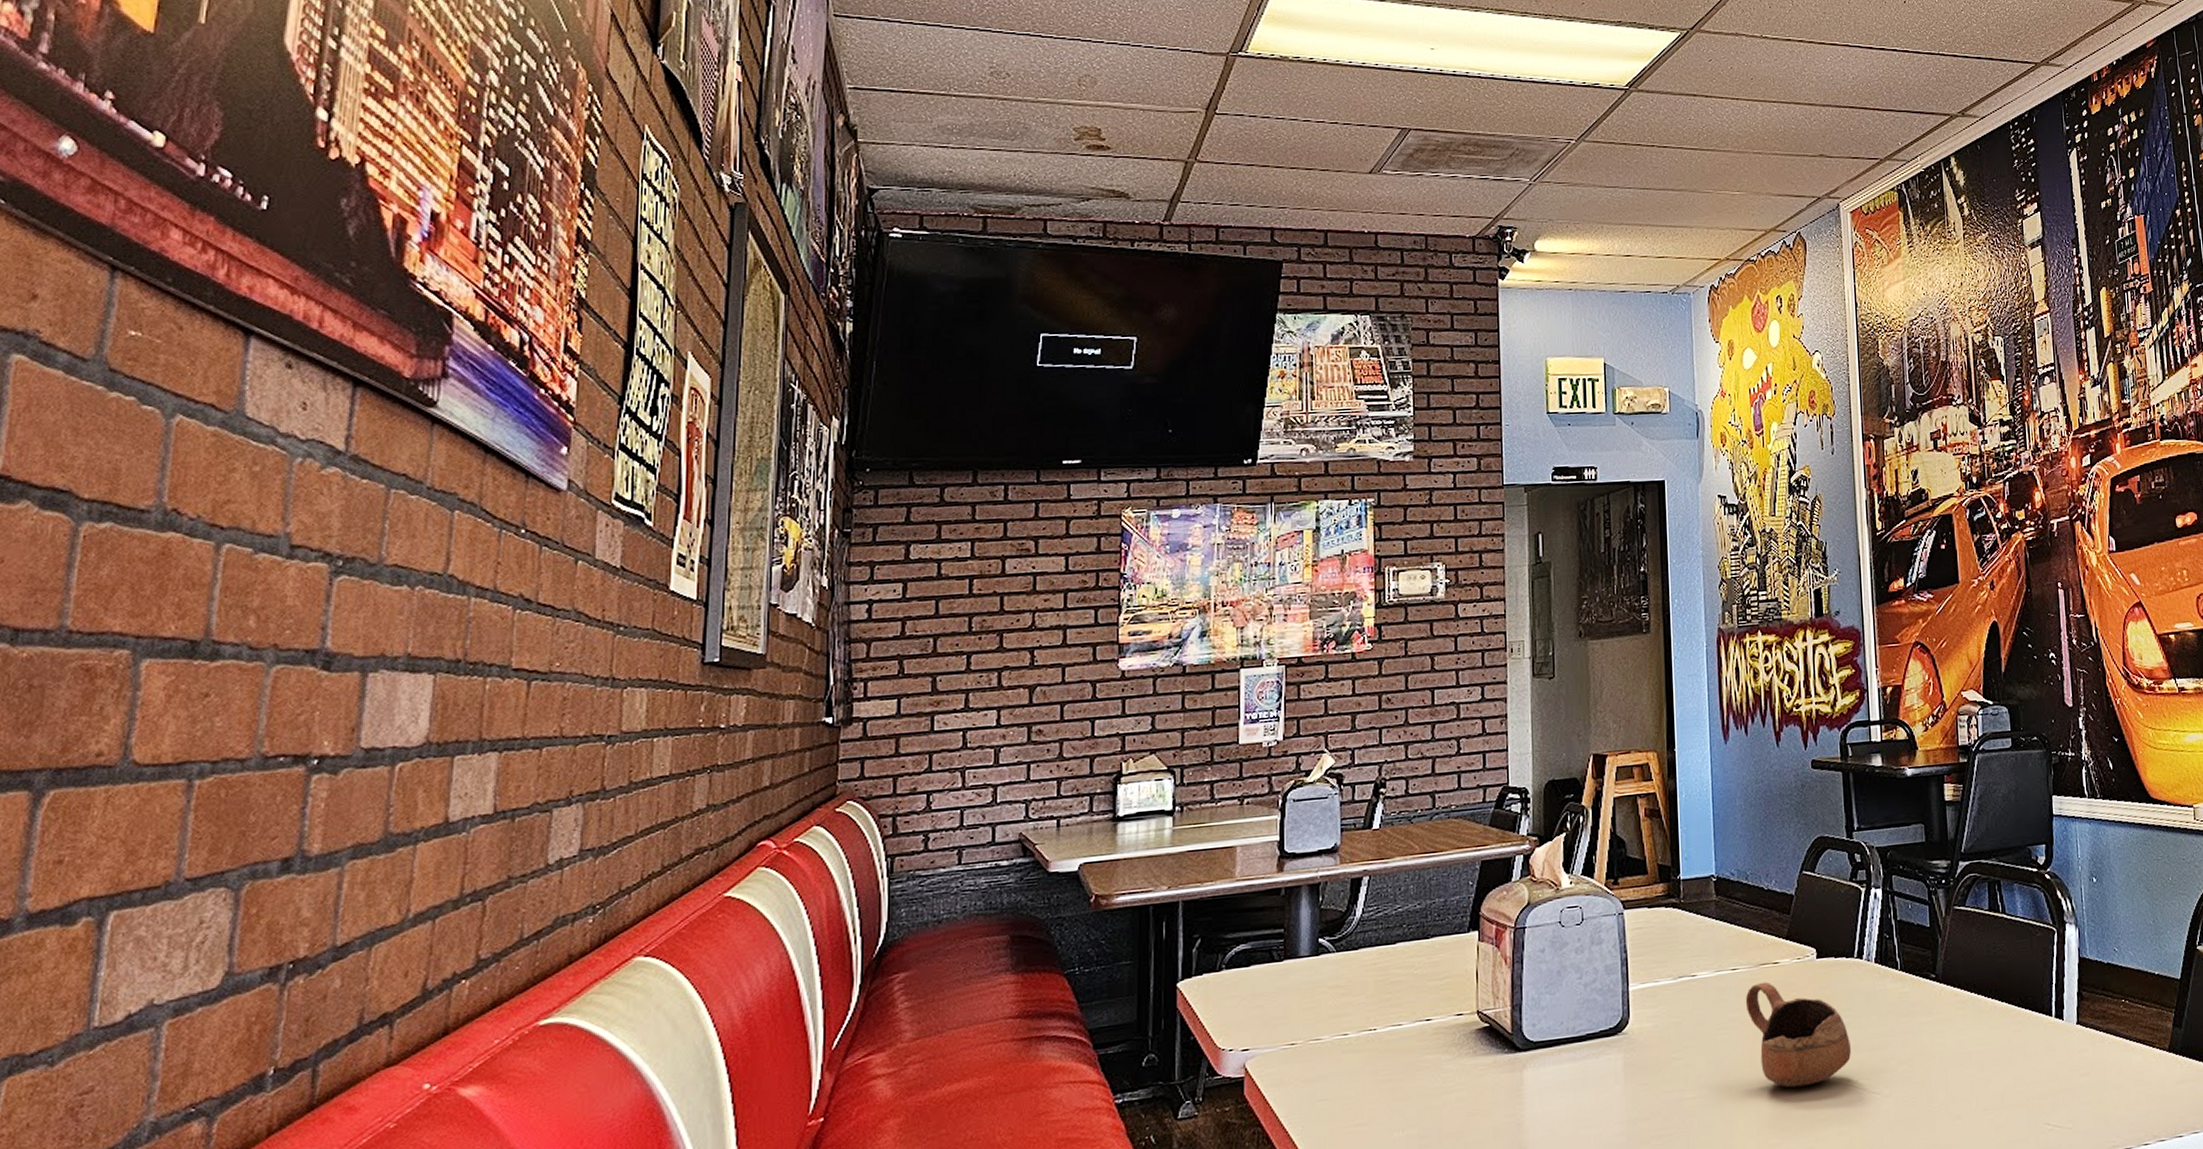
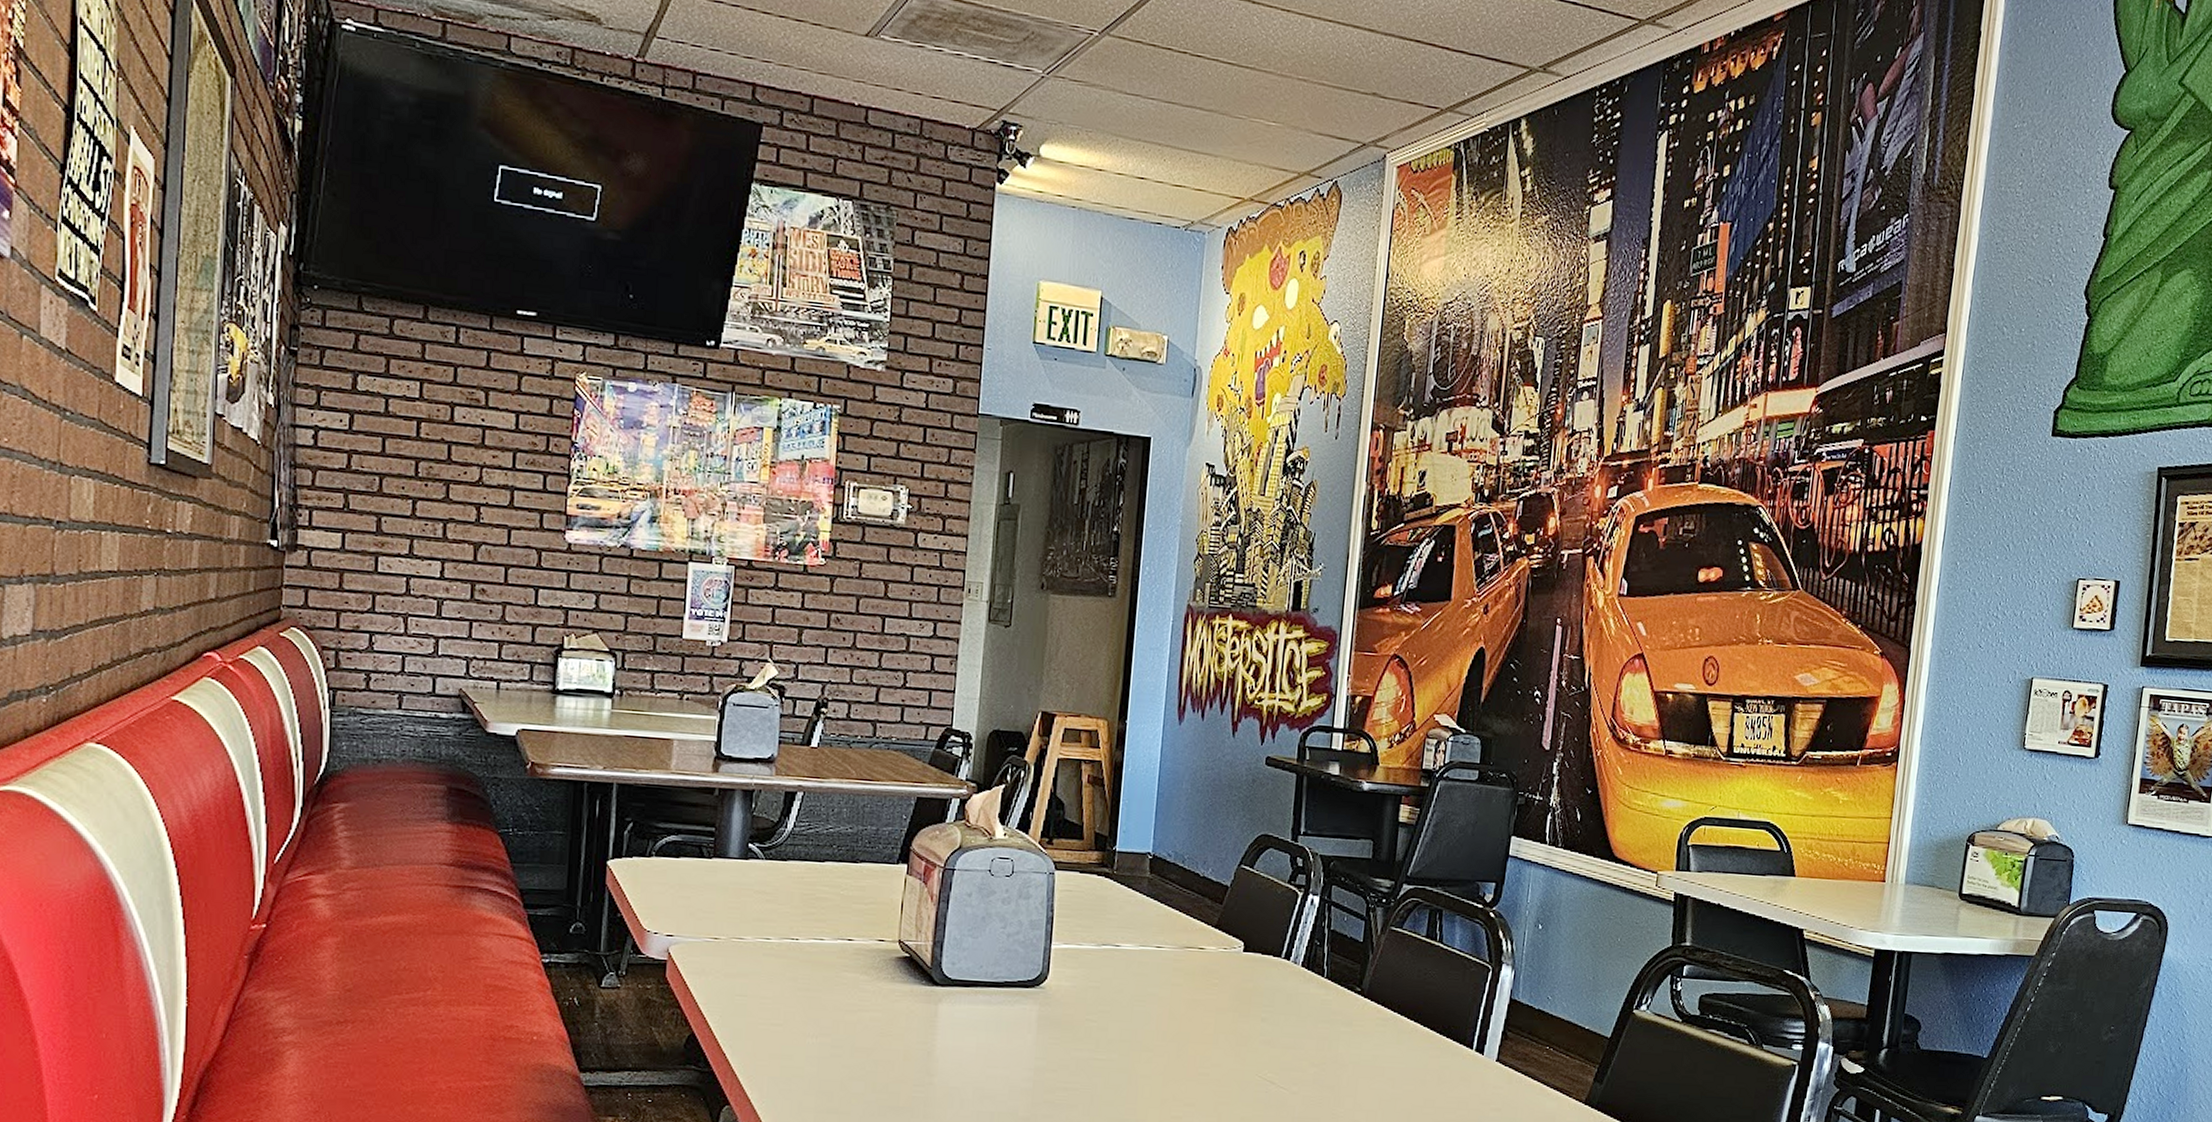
cup: present [1745,981,1851,1088] -> none [1165,964,1266,1069]

